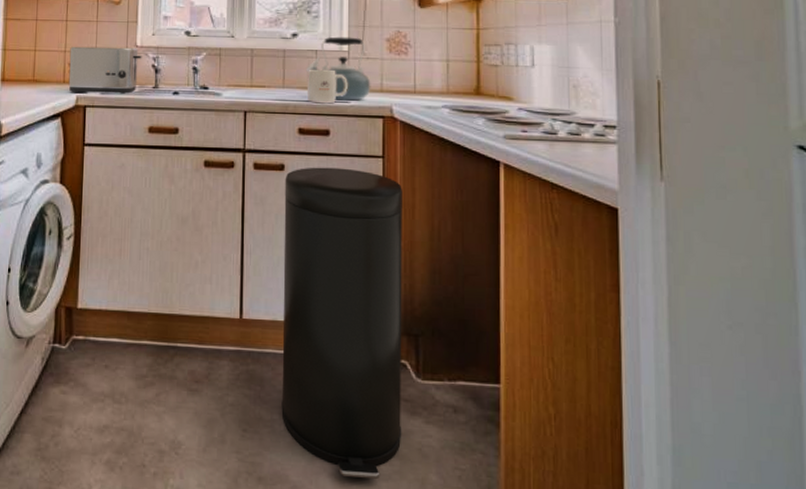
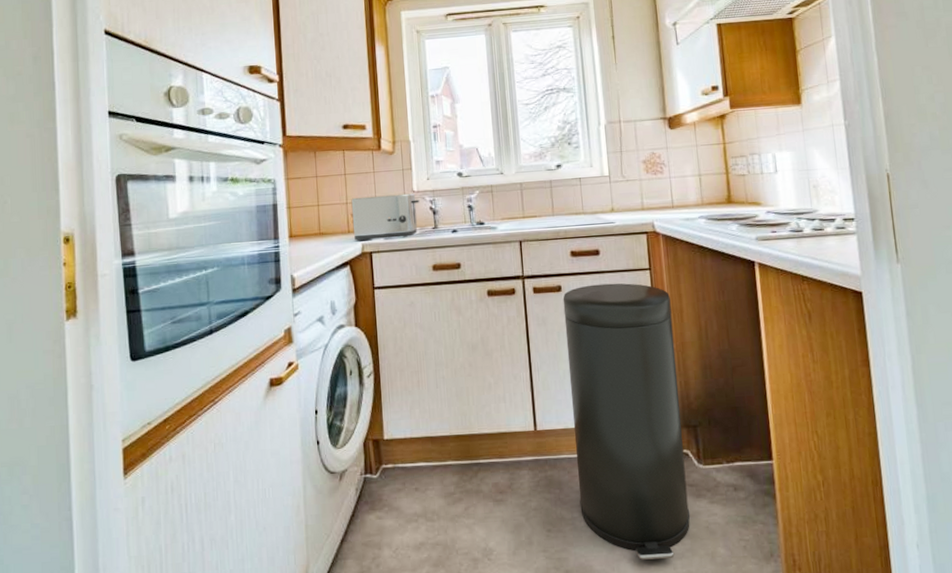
kettle: present [305,36,371,101] -> none [572,162,633,222]
mug: present [306,69,348,104] -> none [574,194,612,227]

